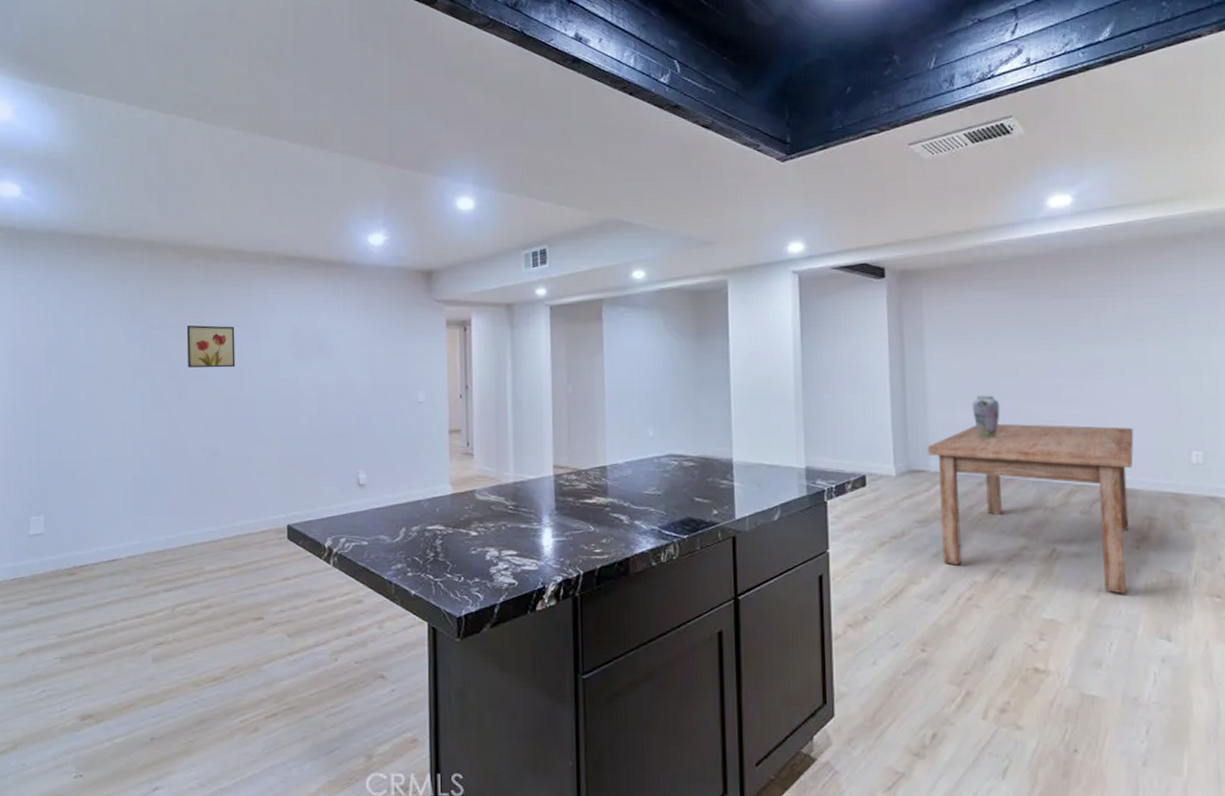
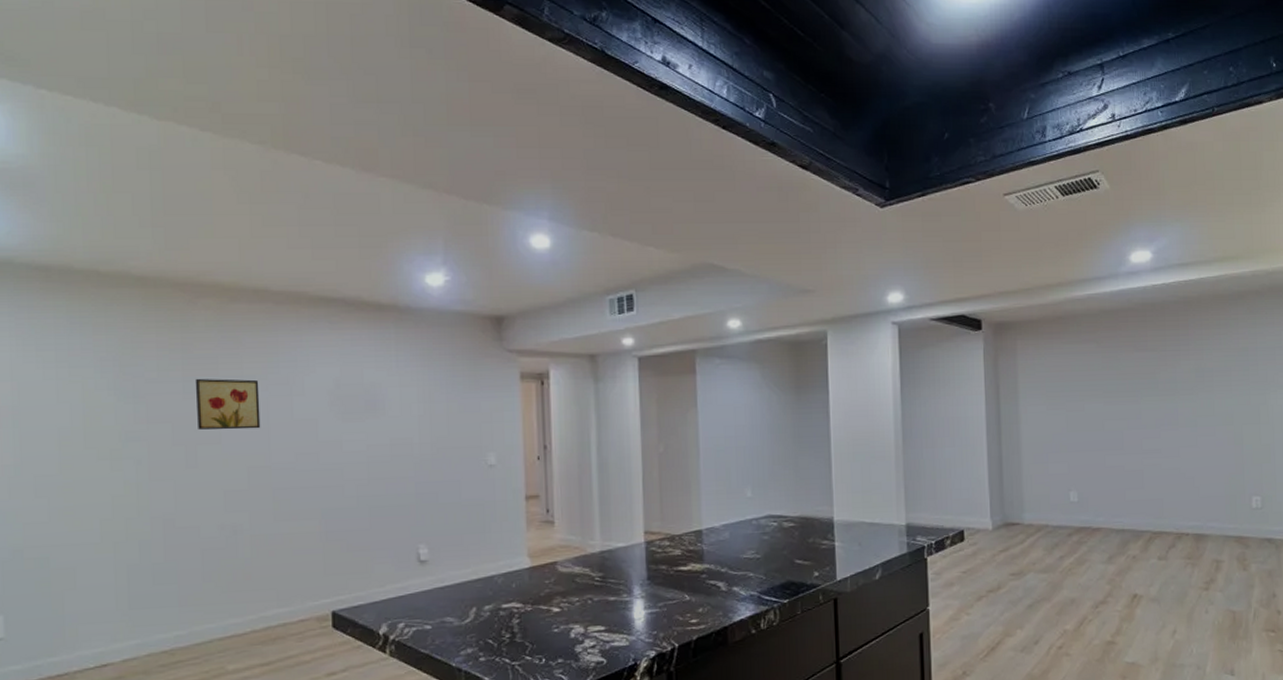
dining table: present [928,423,1134,594] -> none [1022,474,1204,634]
vase: present [972,395,1000,439] -> none [1063,447,1088,490]

